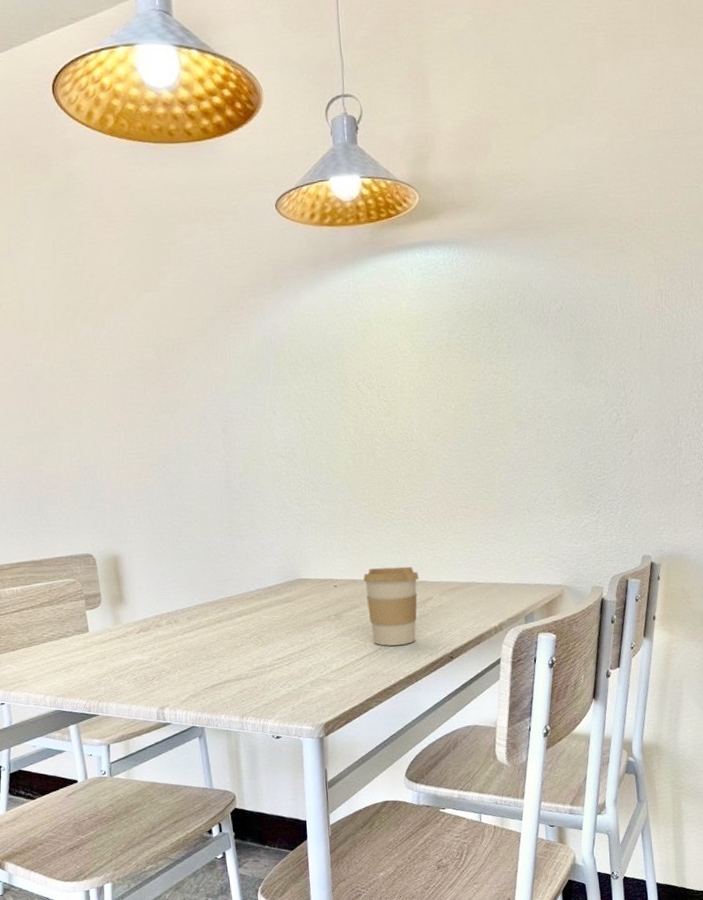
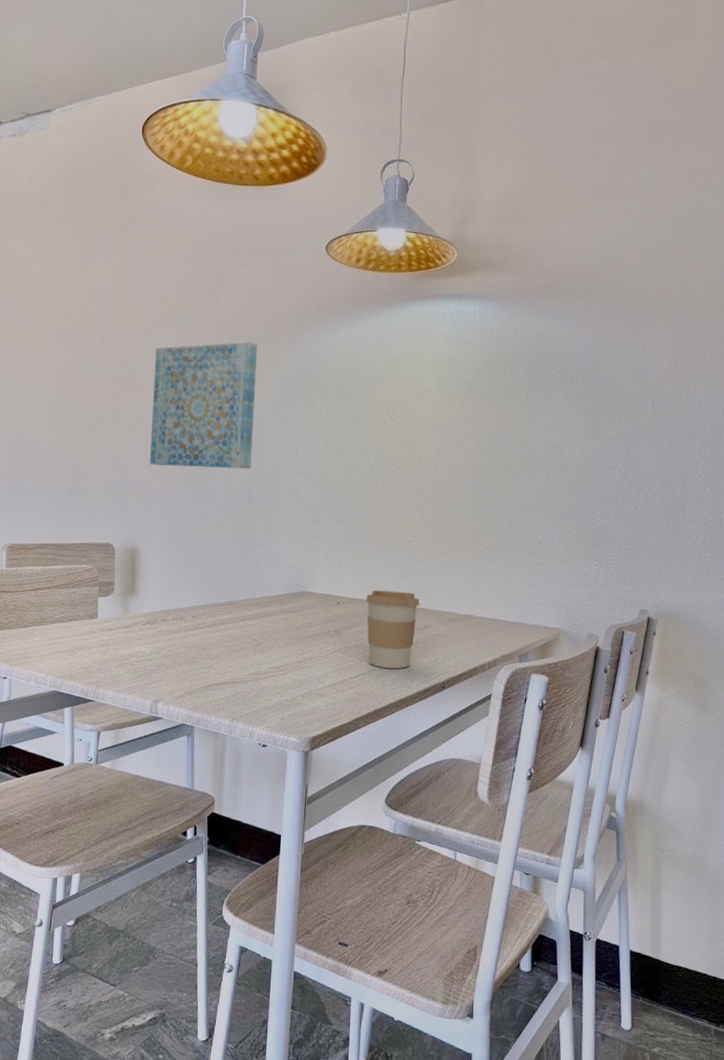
wall art: none [105,320,227,466] -> present [150,342,258,469]

